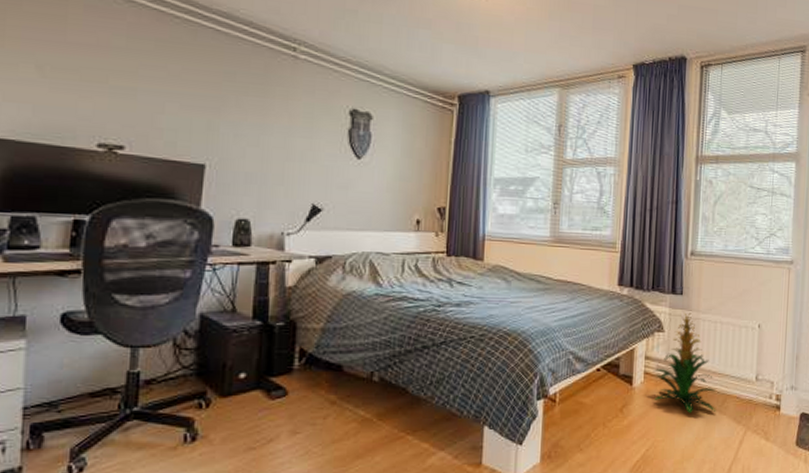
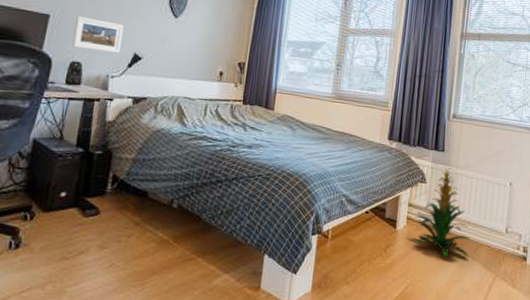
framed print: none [236,163,296,205] -> present [72,15,124,53]

